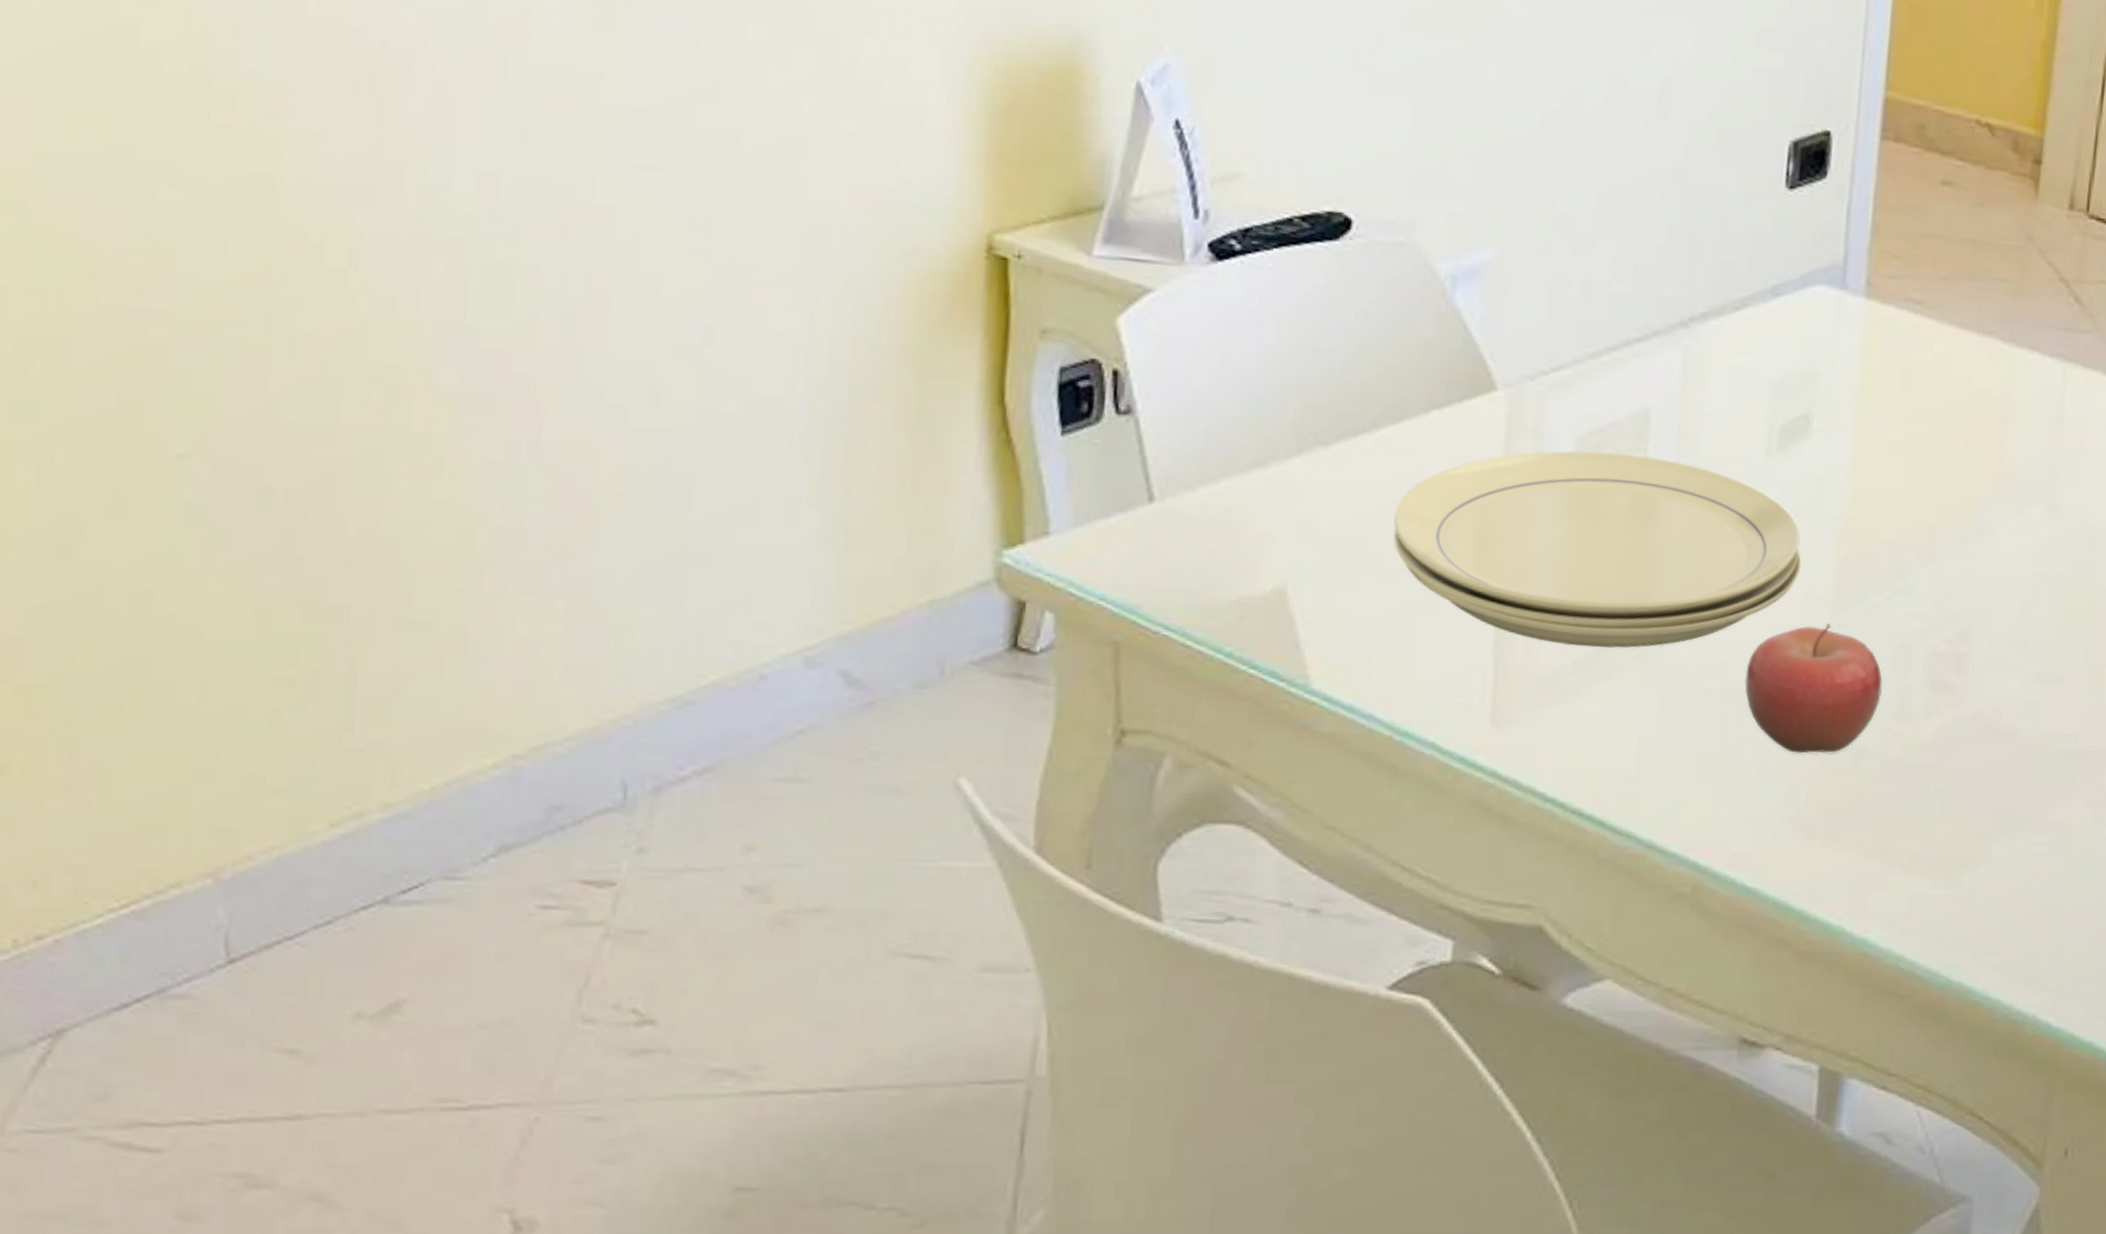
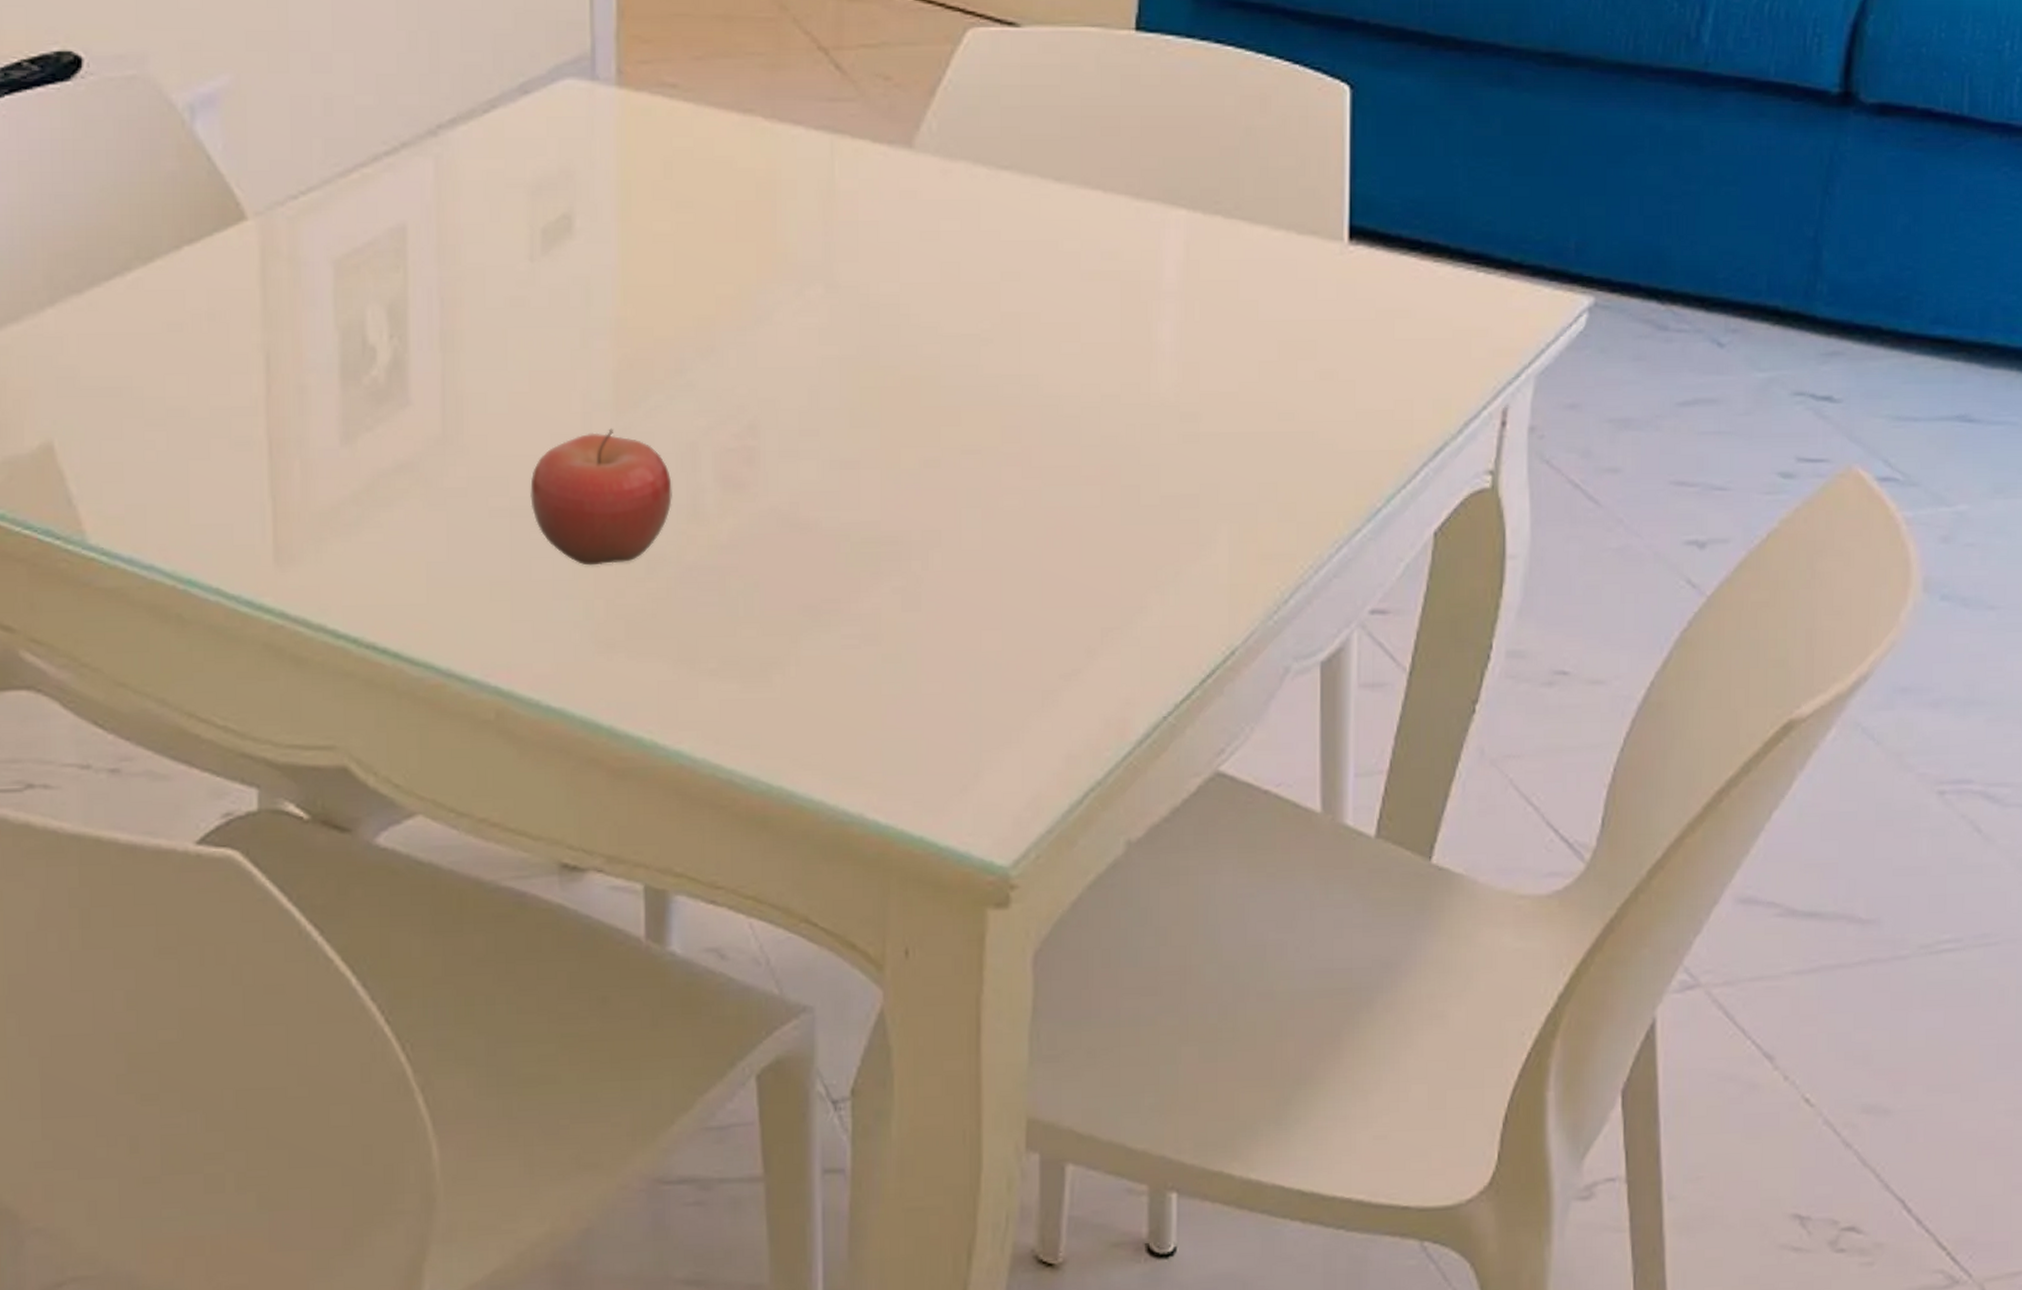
plate: present [1394,451,1802,648] -> none [155,273,577,476]

